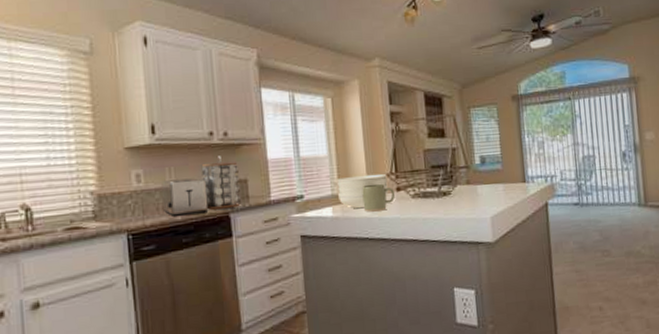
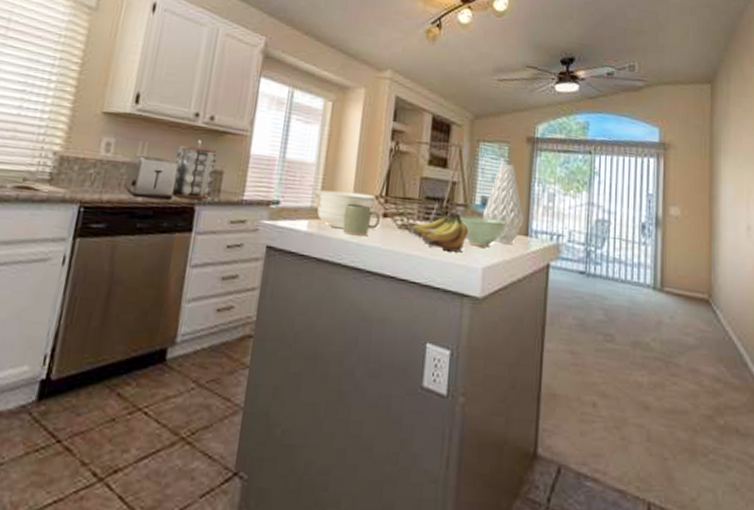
fruit: none [420,174,474,209] -> present [408,212,469,252]
bowl: none [463,173,506,200] -> present [459,215,507,248]
vase: none [483,122,520,194] -> present [482,163,524,245]

